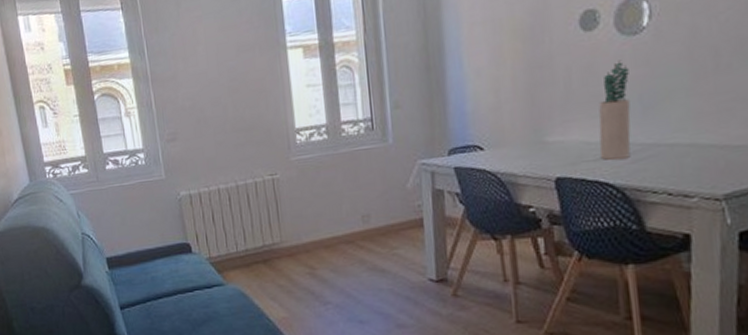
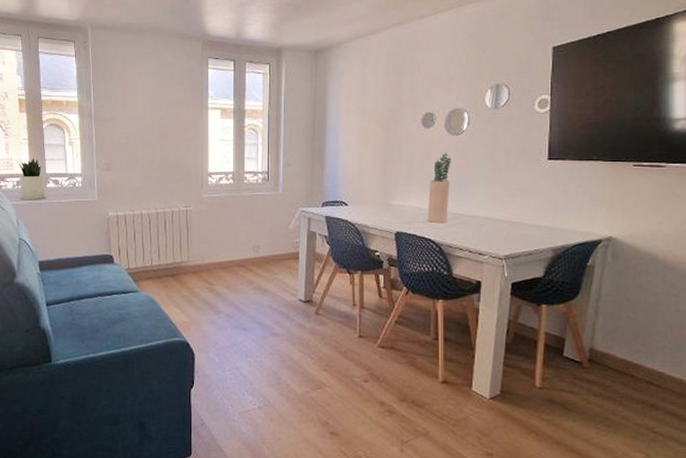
planter: none [70,136,109,189] -> present [17,158,48,200]

